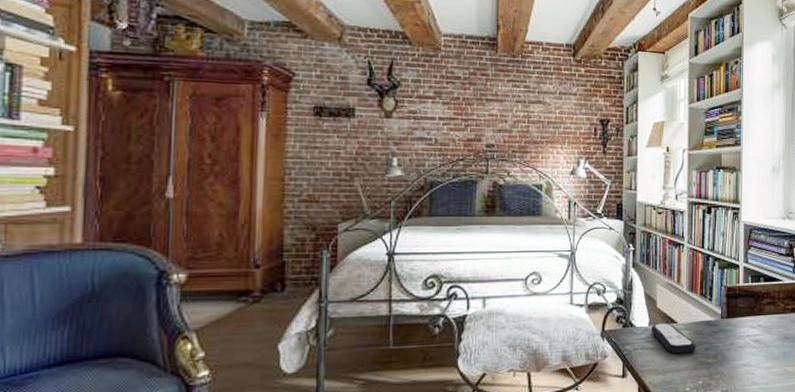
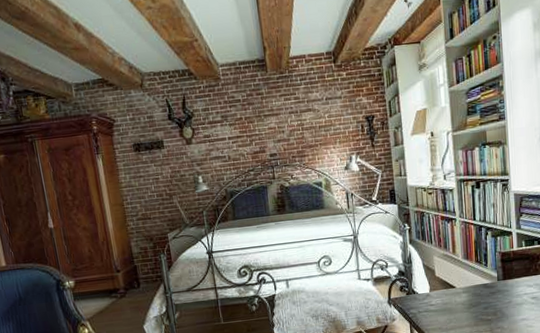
remote control: present [650,323,696,354] -> none [432,288,476,314]

